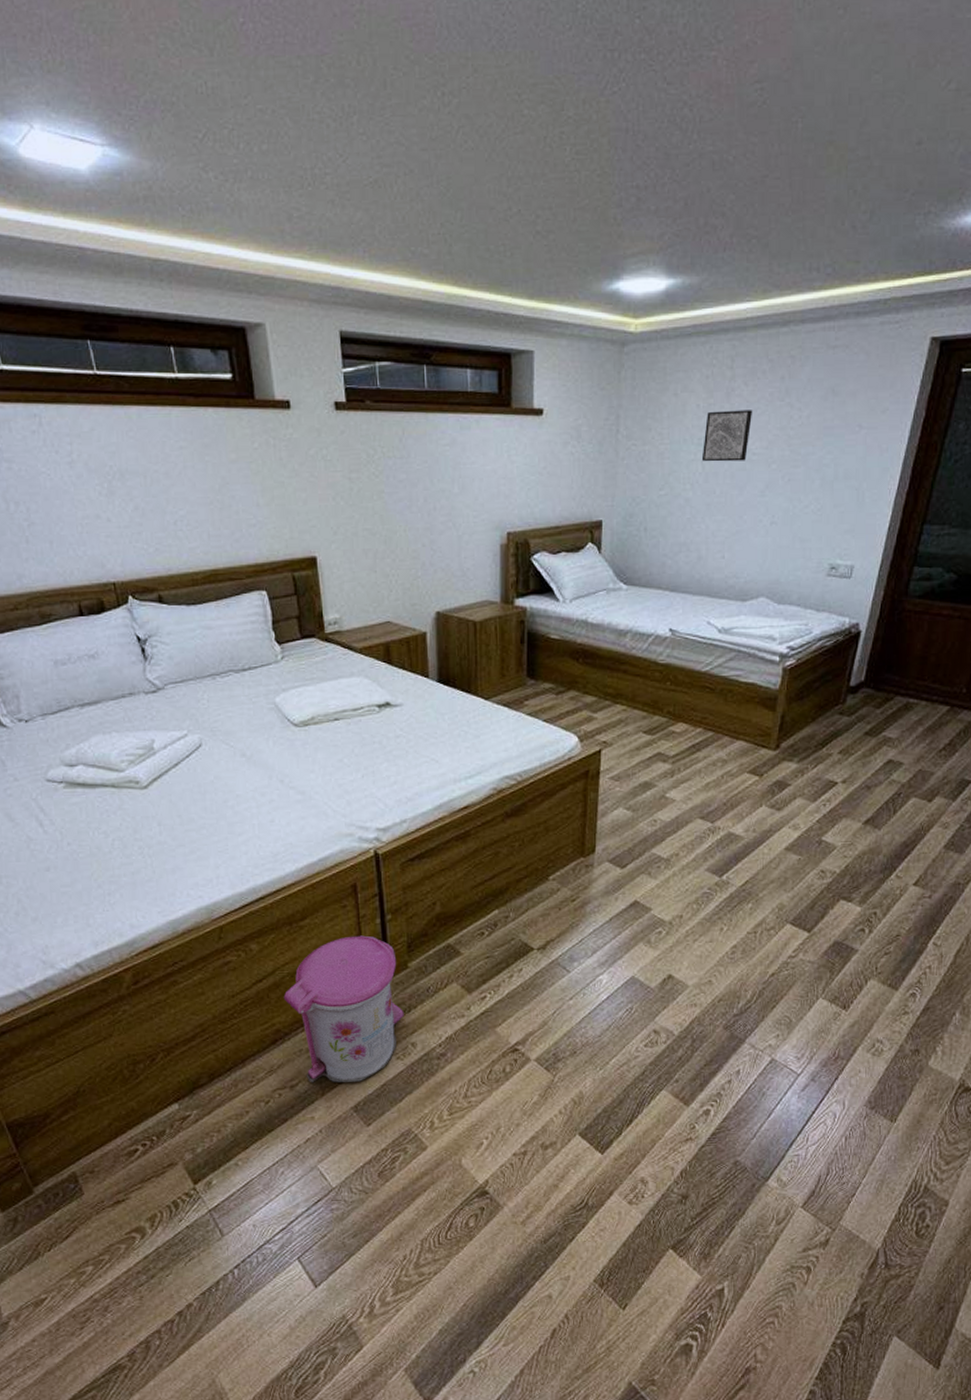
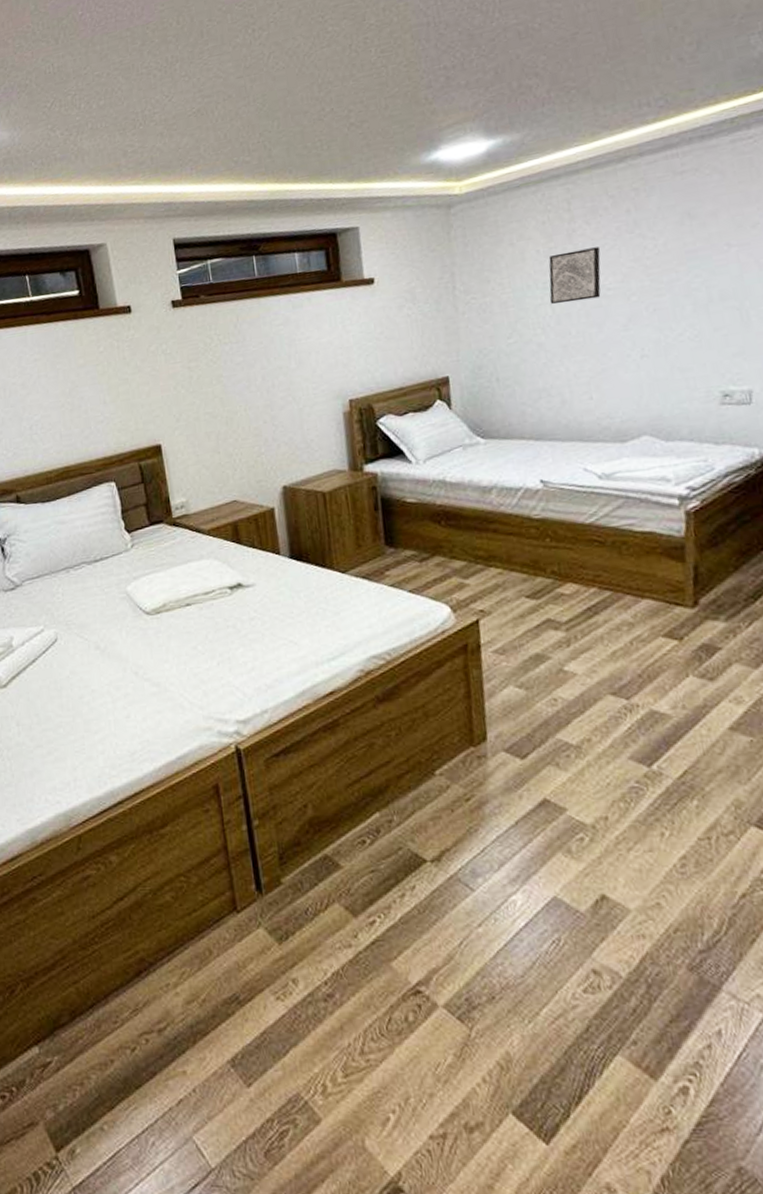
trash can: present [283,935,404,1083] -> none [146,845,281,1027]

